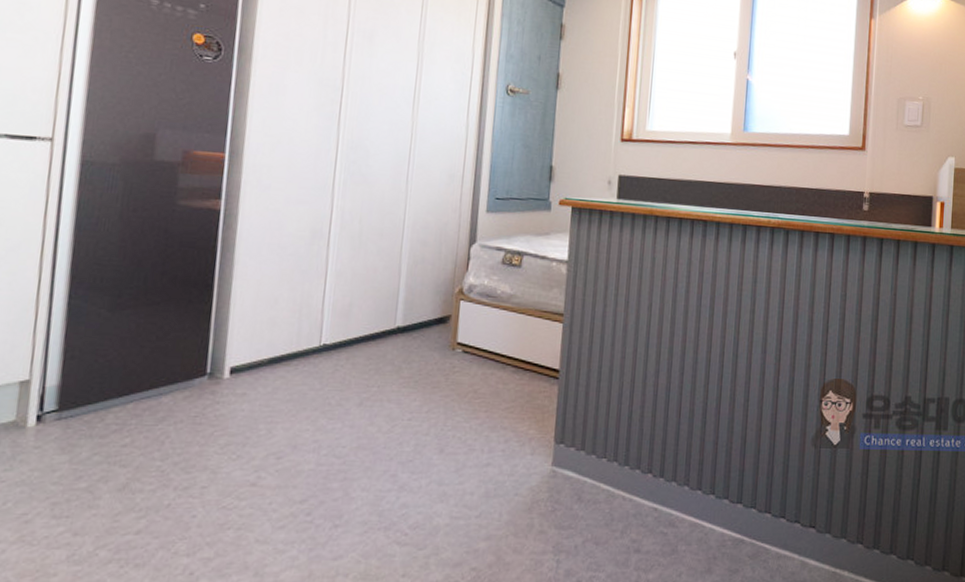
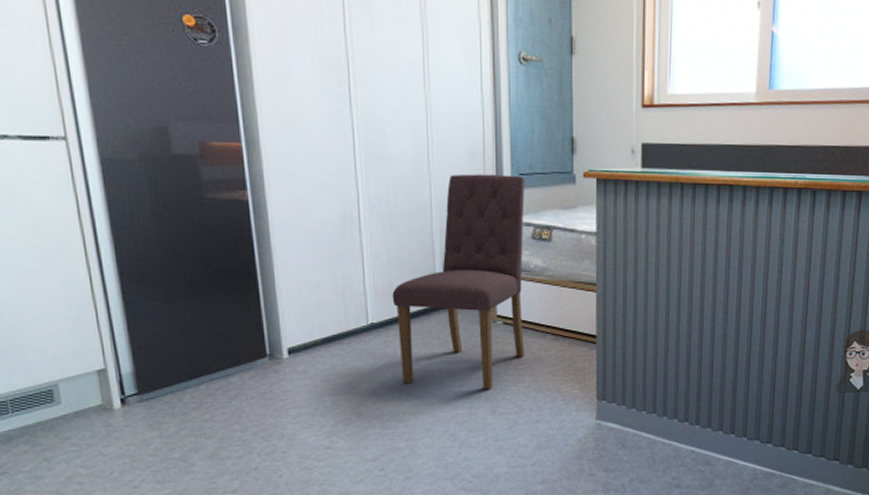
dining chair: none [347,195,500,425] -> present [392,174,525,390]

